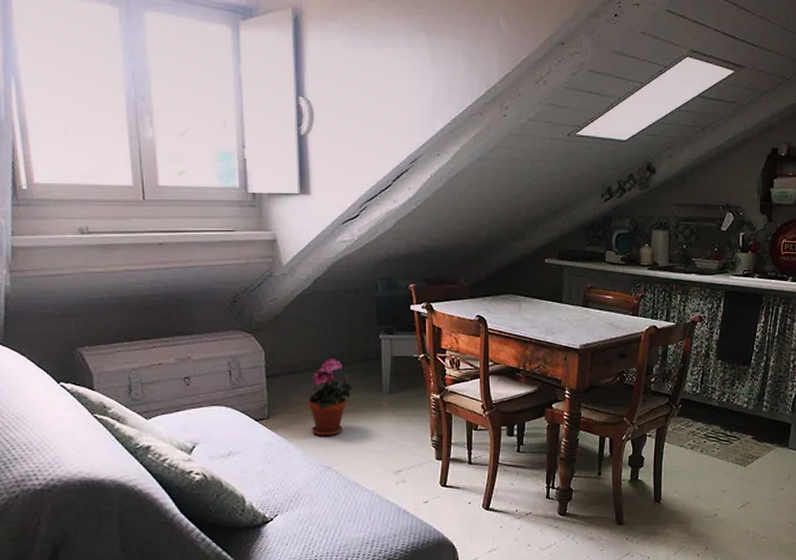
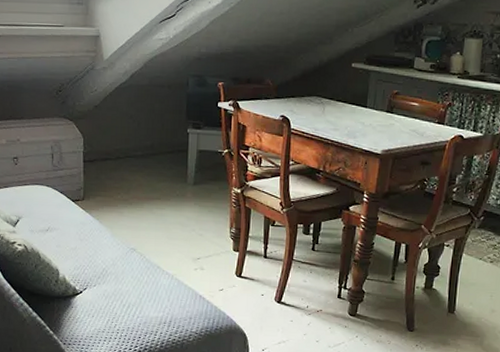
potted plant: present [307,359,353,437] -> none [118,149,161,221]

